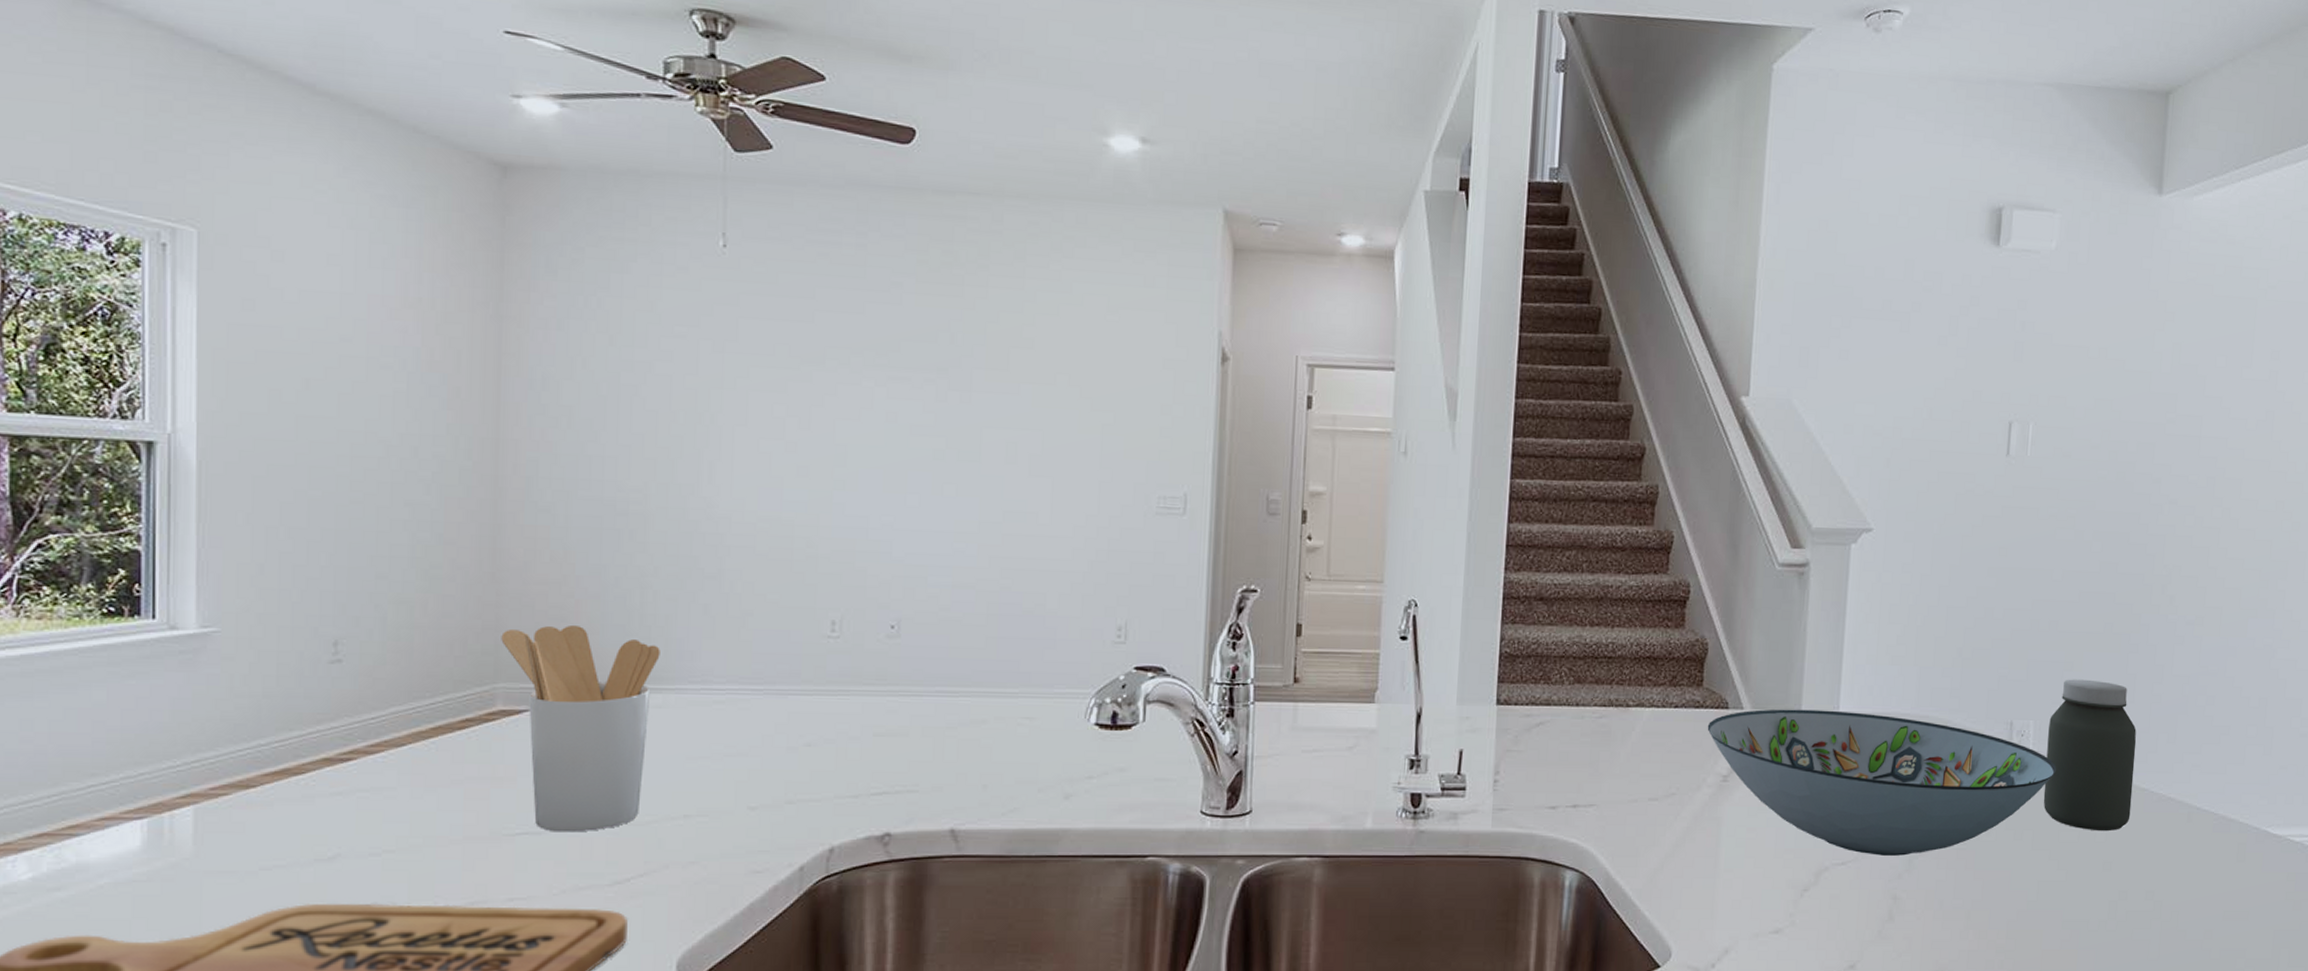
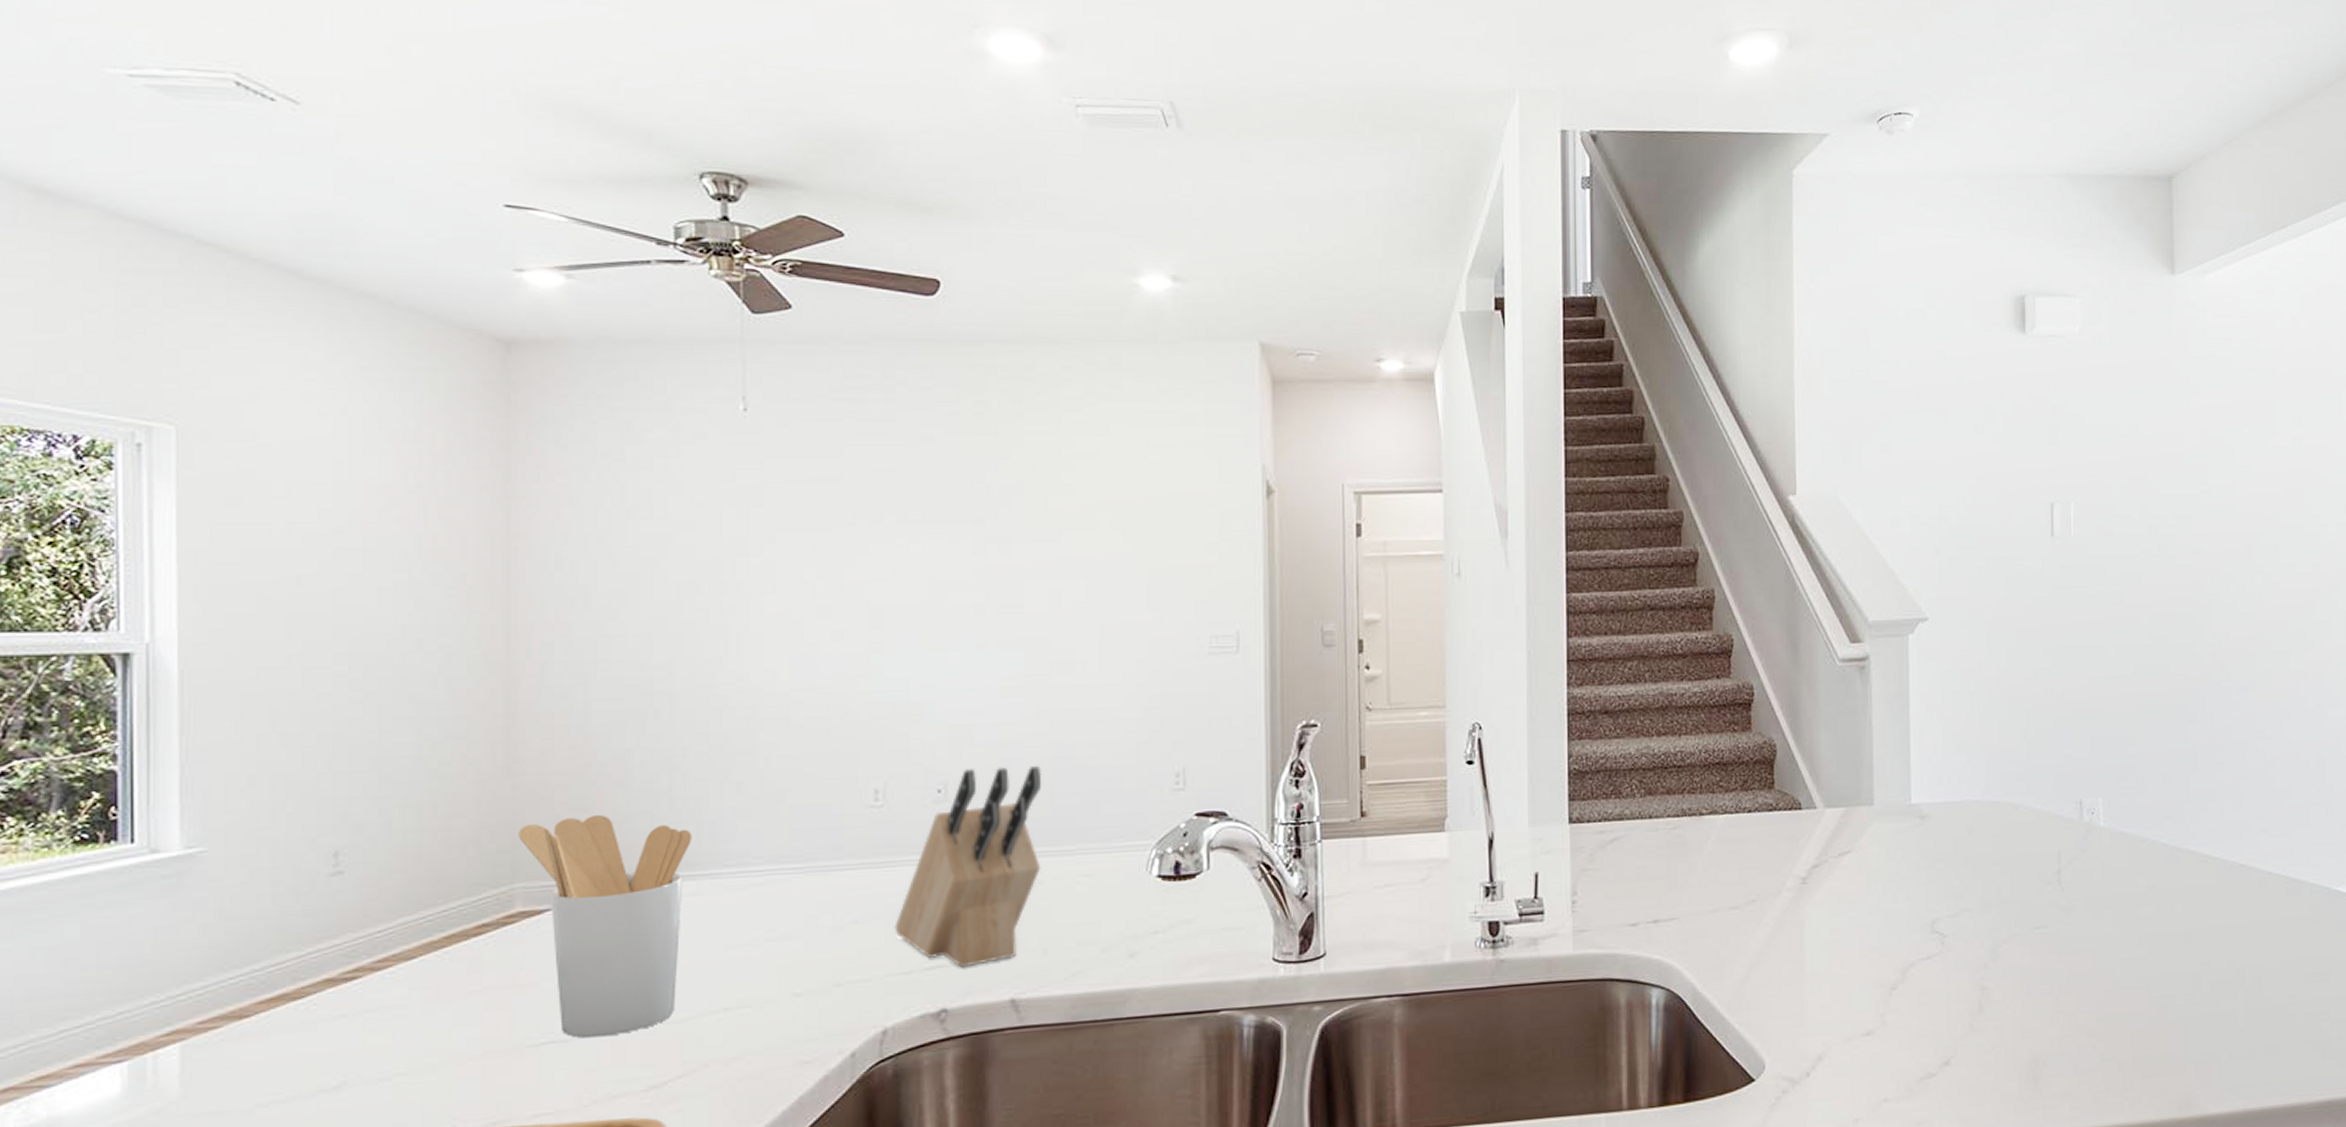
knife block: none [844,608,991,796] -> present [894,765,1042,968]
decorative bowl: present [1707,709,2057,856] -> none [1782,803,2129,947]
jar: present [2043,679,2137,832] -> none [2117,752,2205,904]

